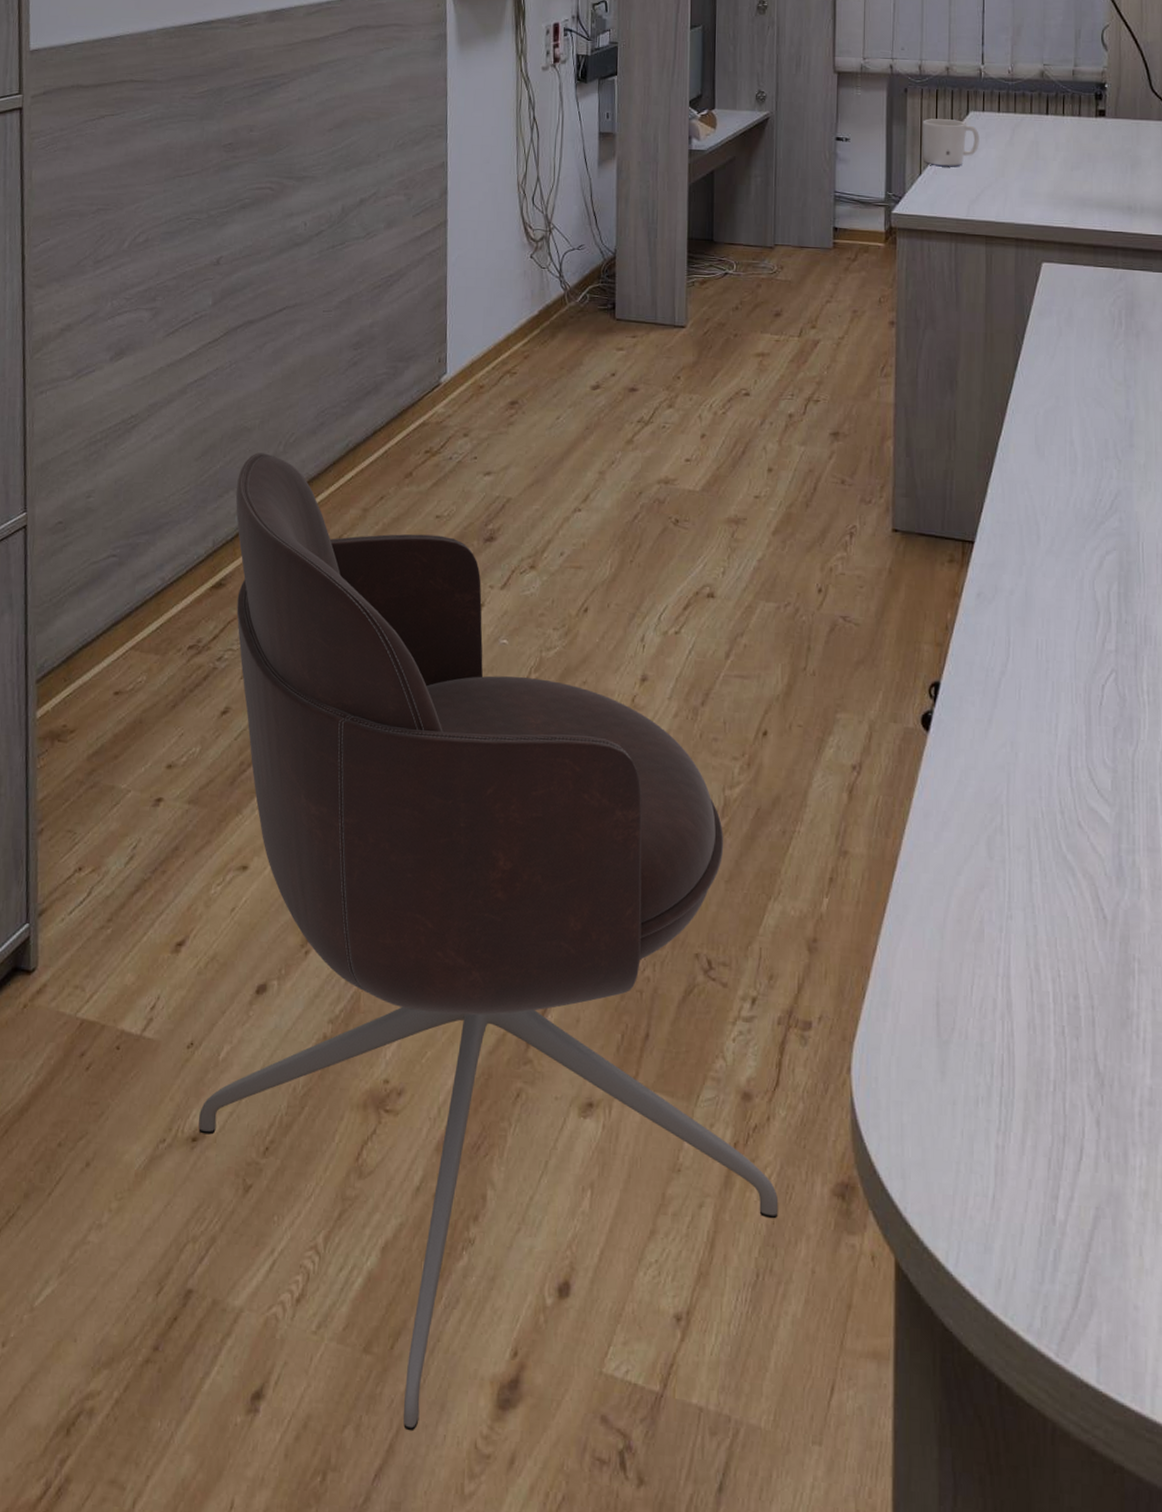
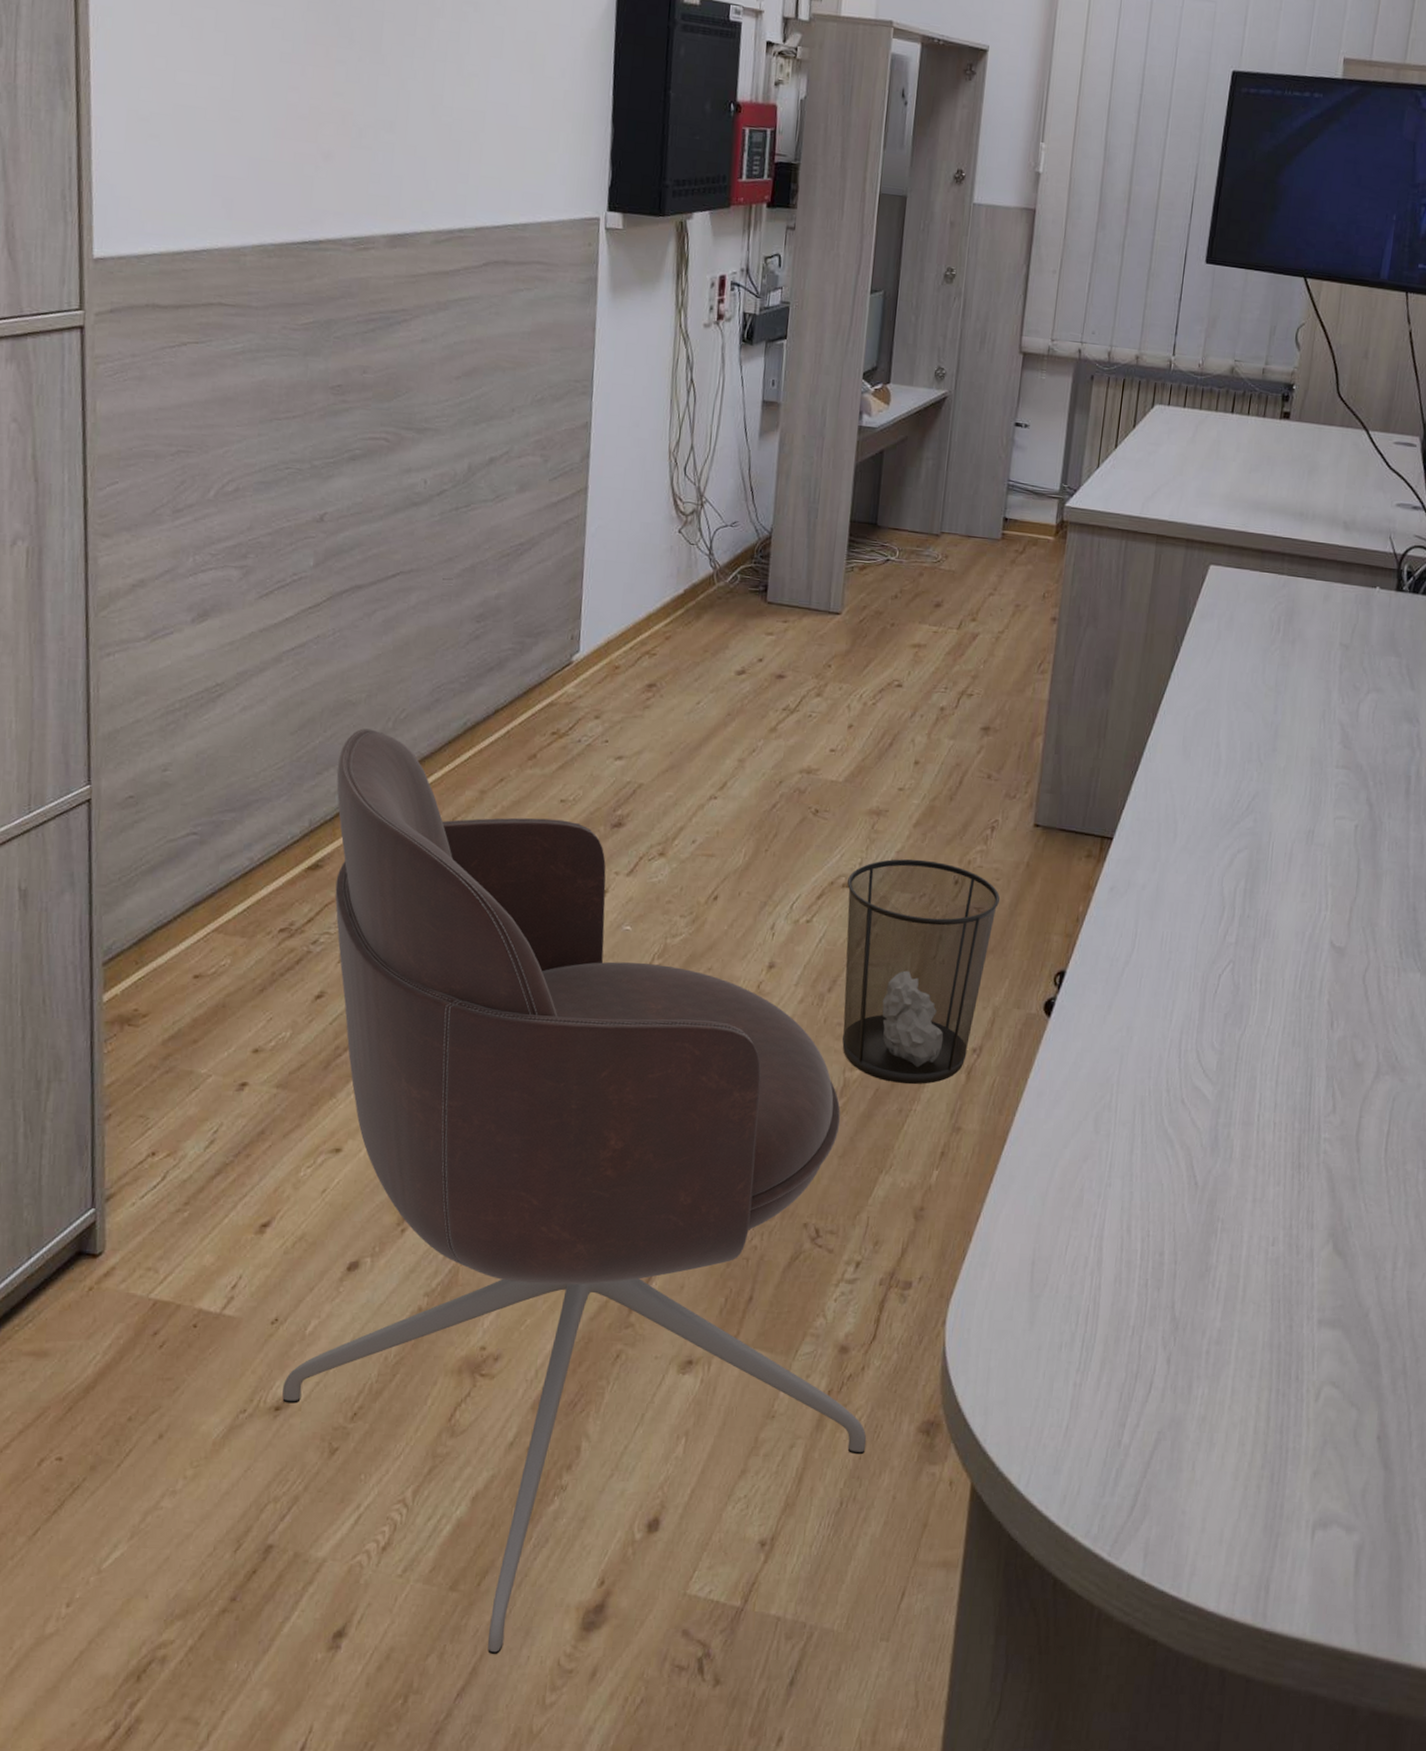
waste bin: none [712,567,866,805] -> present [842,859,1001,1085]
mug: present [923,118,979,167] -> none [1102,409,1162,462]

